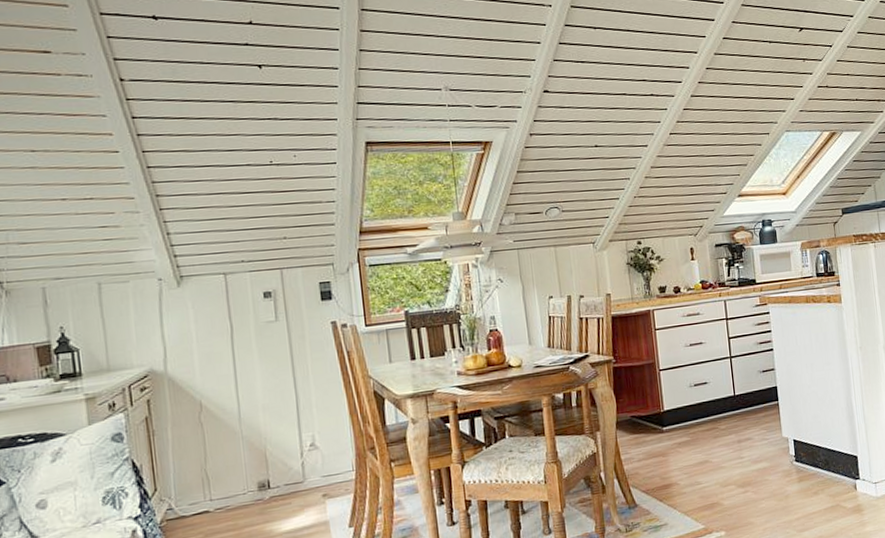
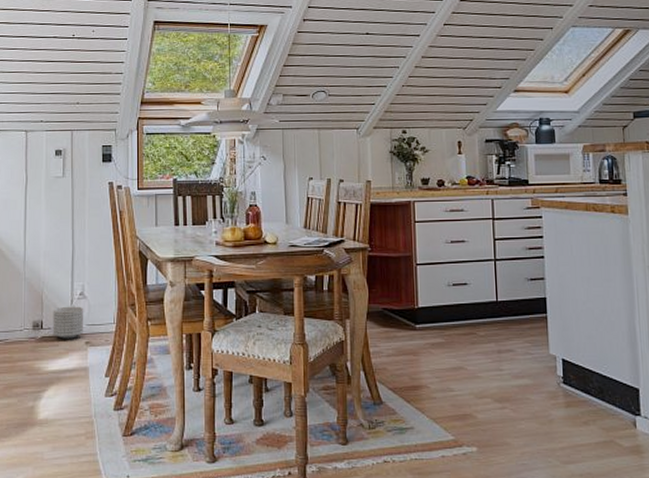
planter: none [280,458,318,496] -> present [52,306,83,340]

